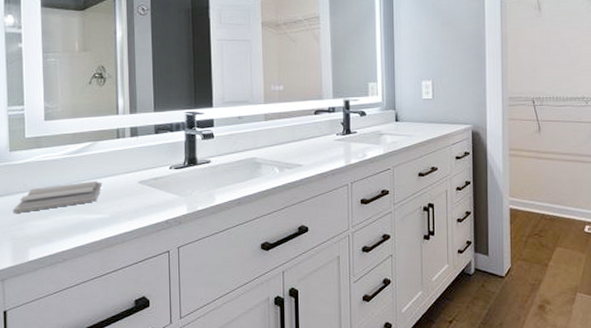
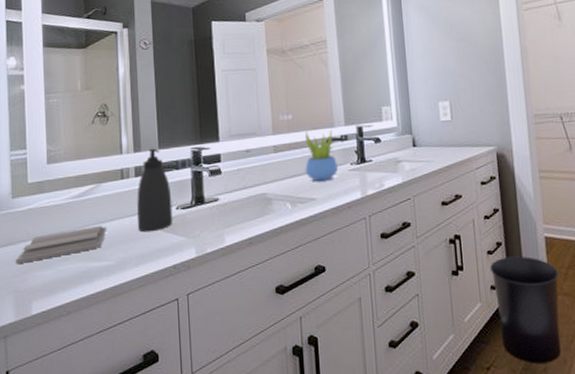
soap dispenser: none [131,110,166,188] -> present [137,148,173,231]
succulent plant: none [293,102,325,148] -> present [304,130,339,181]
waste bin: none [459,224,519,319] -> present [490,256,562,363]

